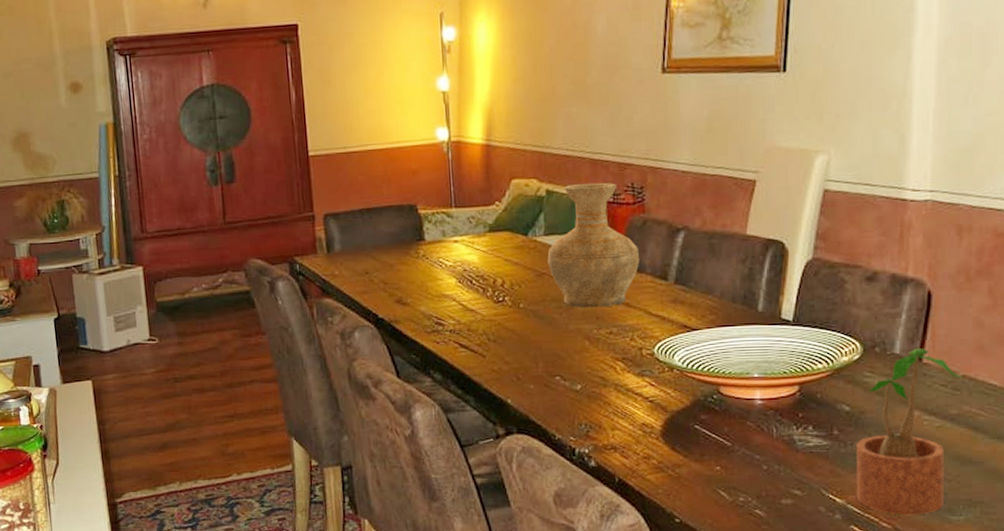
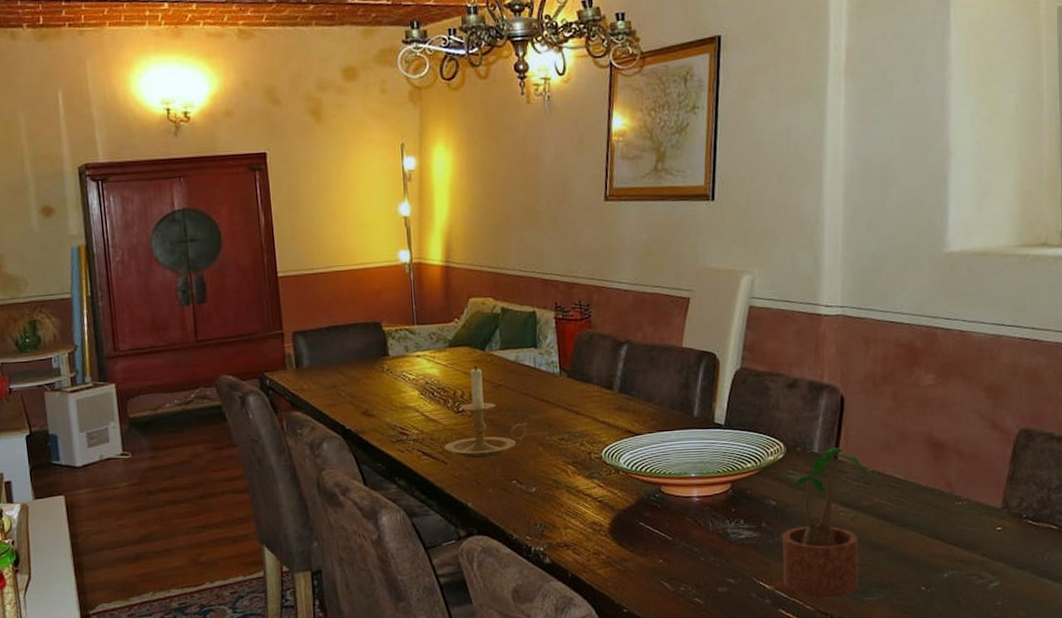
candle holder: none [483,253,574,352] -> present [445,366,528,459]
vase: present [547,183,640,308] -> none [503,301,588,417]

